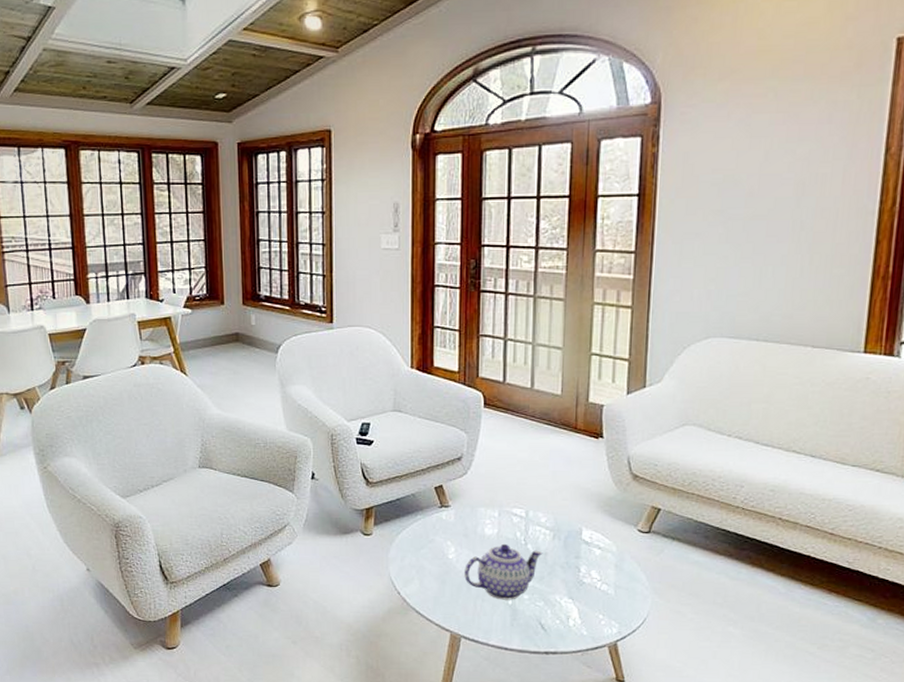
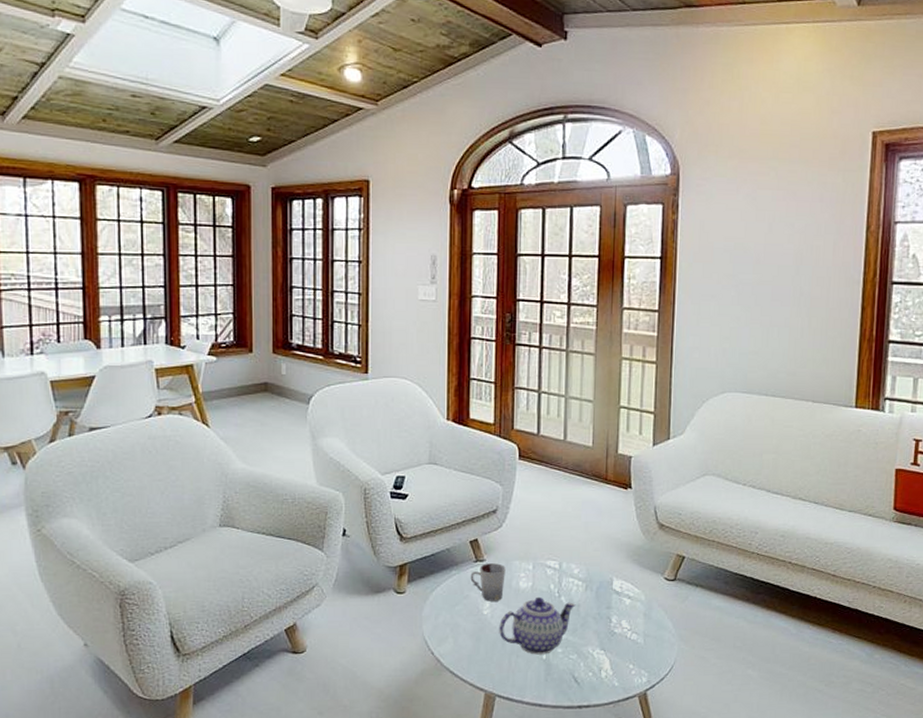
cup: none [435,509,471,546] -> present [470,563,506,601]

